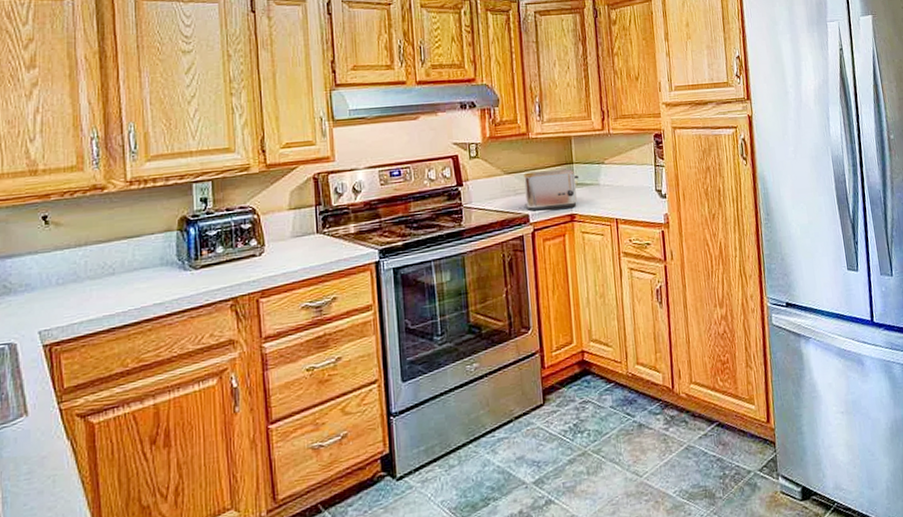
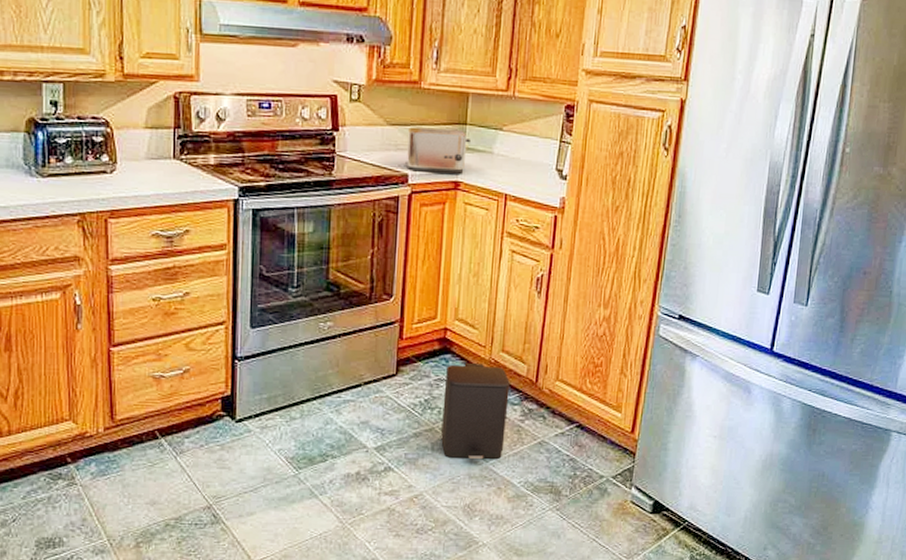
pedal bin: none [589,379,655,480] -> present [441,363,510,460]

